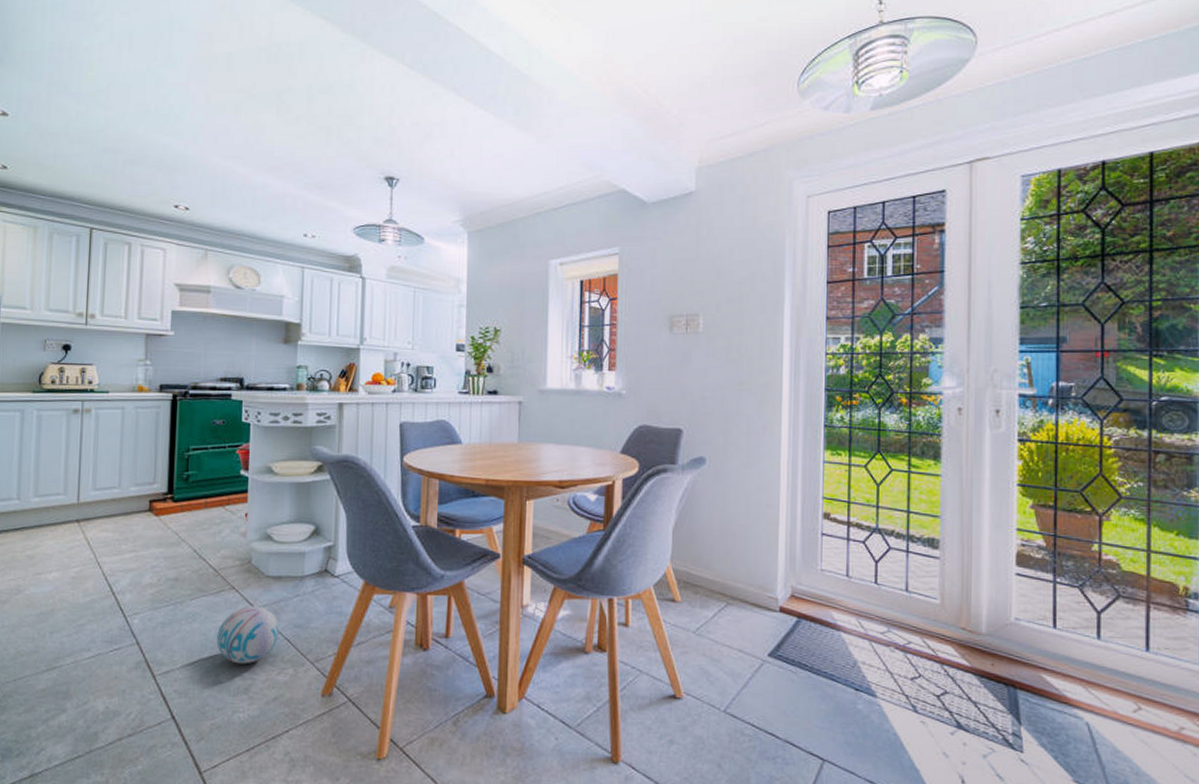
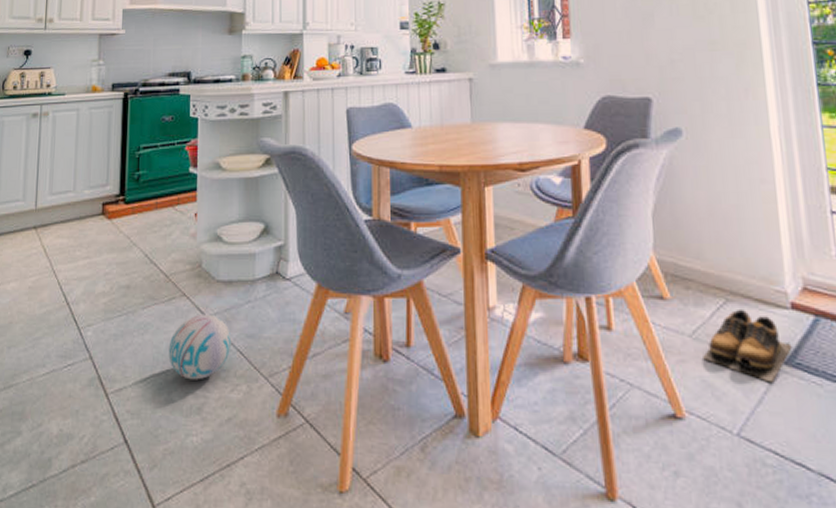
shoes: none [703,611,776,671] -> present [703,308,792,383]

